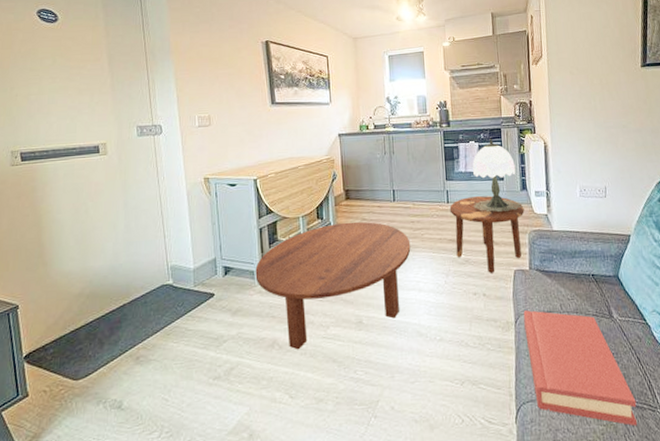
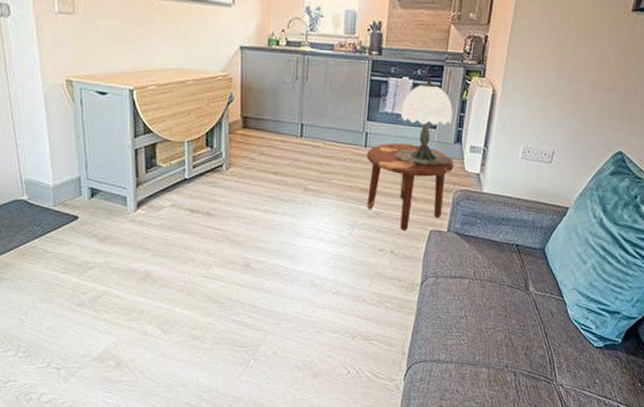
coffee table: present [255,221,411,350] -> none [128,154,315,286]
hardback book: present [523,310,637,426] -> none [429,273,534,395]

